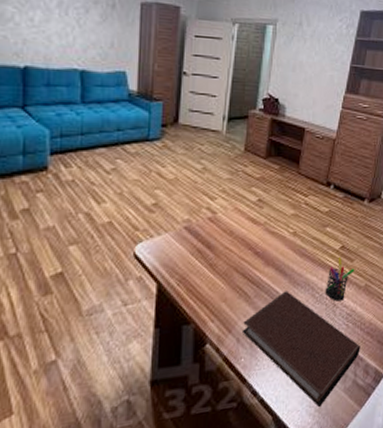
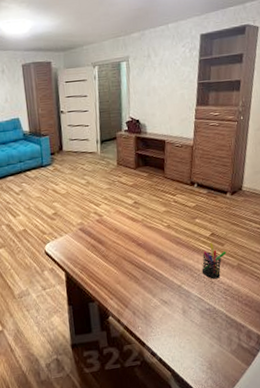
notebook: present [241,290,360,408] -> none [136,272,241,366]

